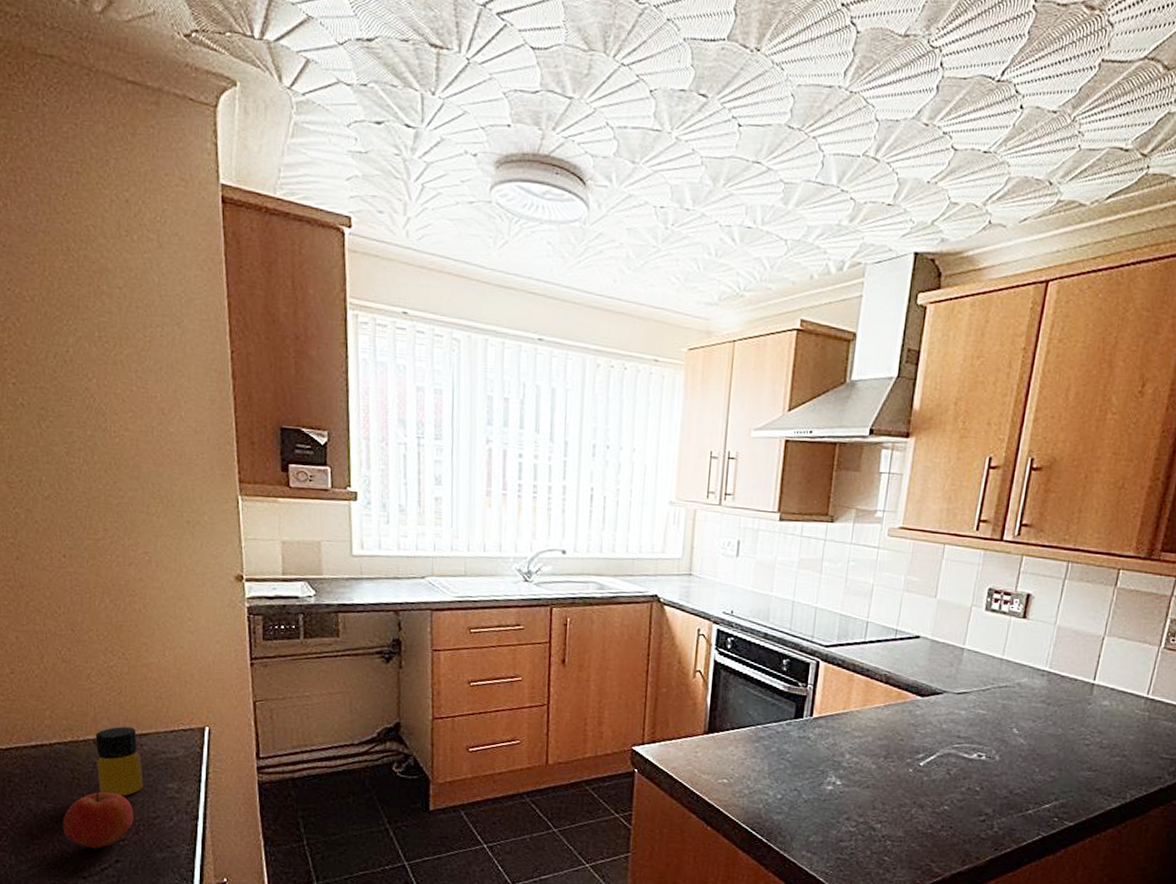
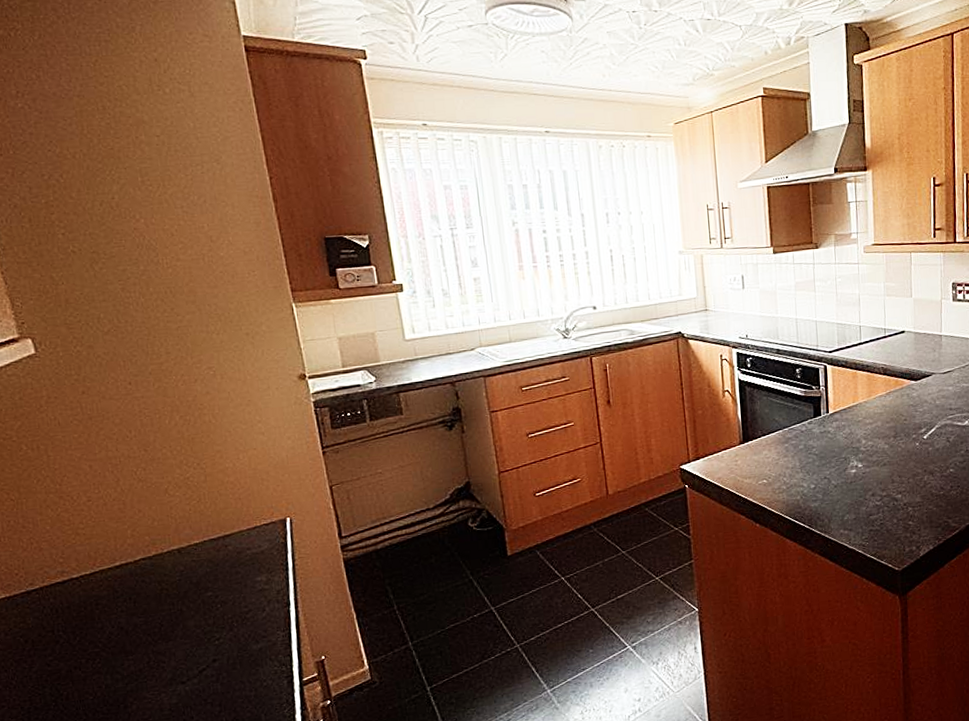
apple: present [63,791,133,849] -> none [155,595,226,654]
bottle: present [95,726,143,797] -> none [179,531,233,599]

